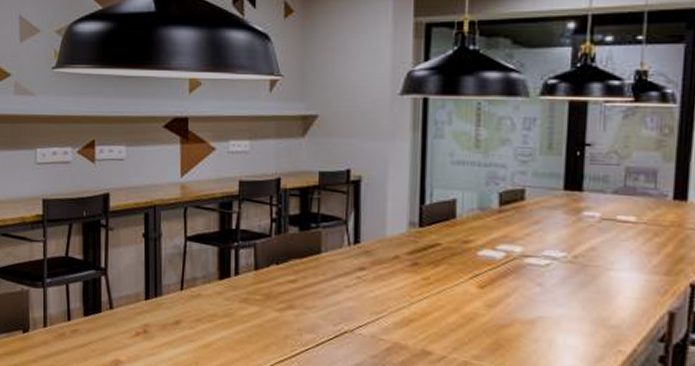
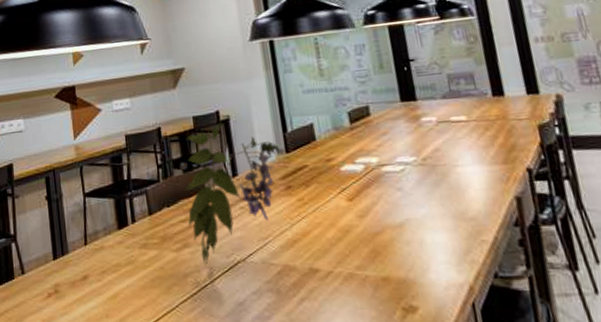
plant: none [296,183,413,331] -> present [179,123,280,267]

